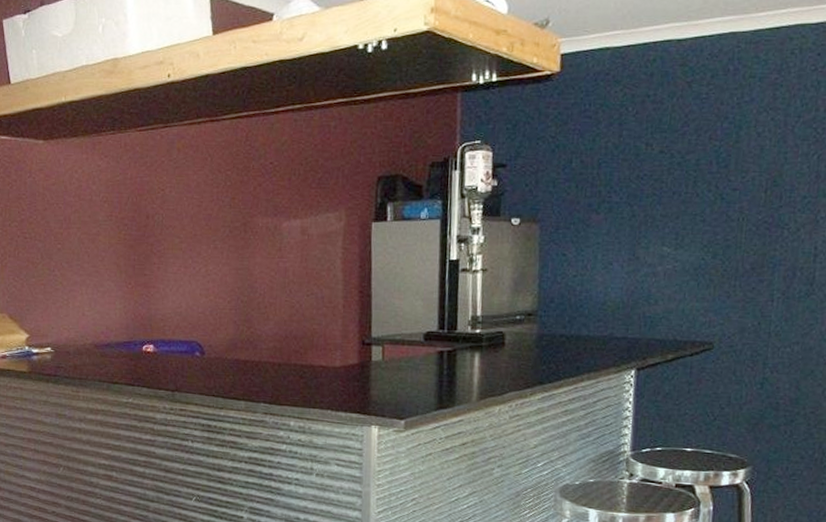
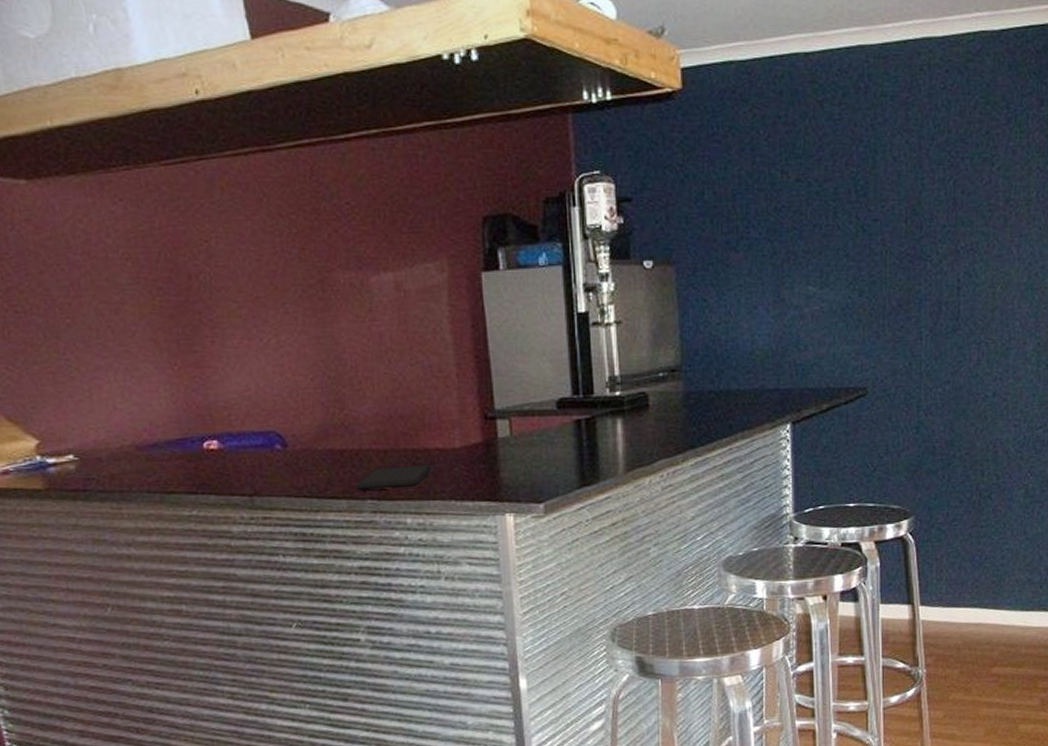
mobile phone: none [253,377,315,396] -> present [356,464,432,491]

